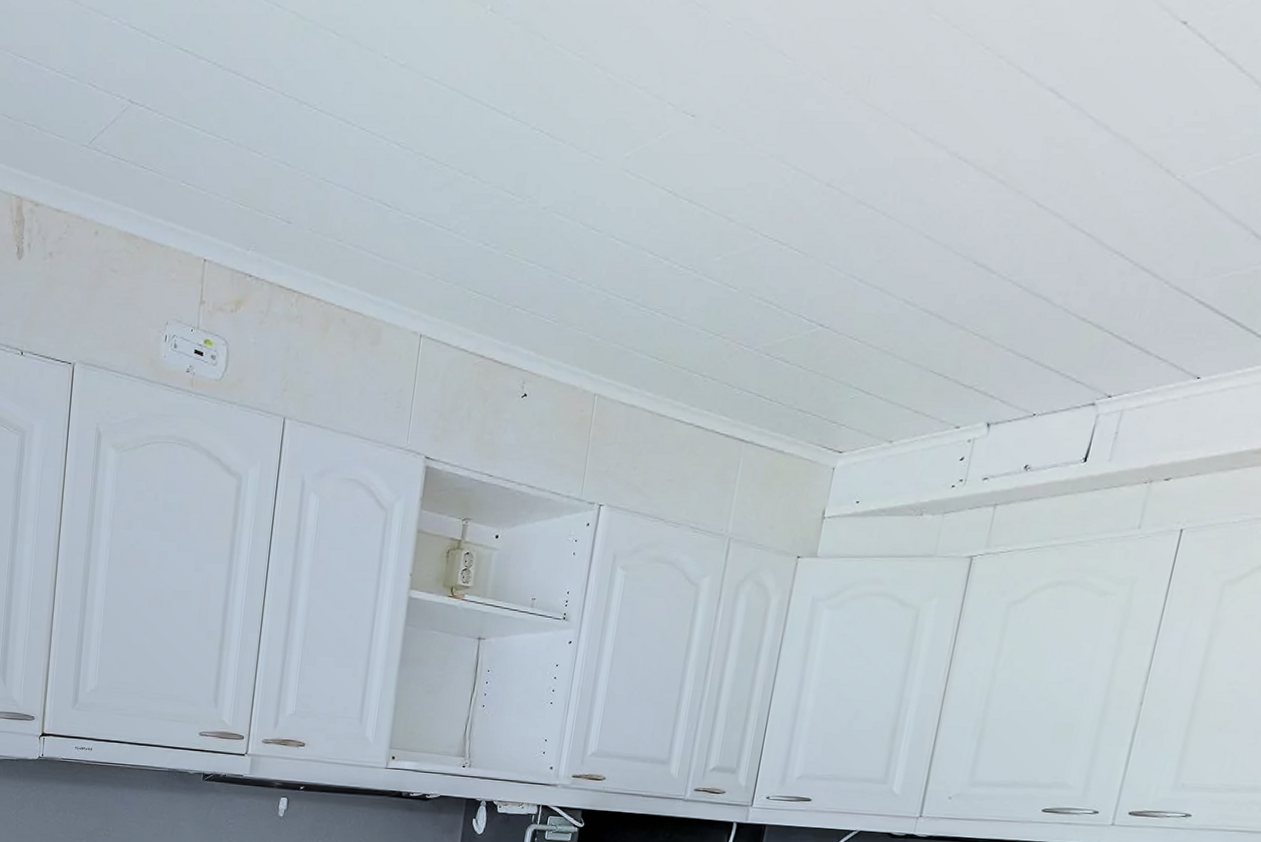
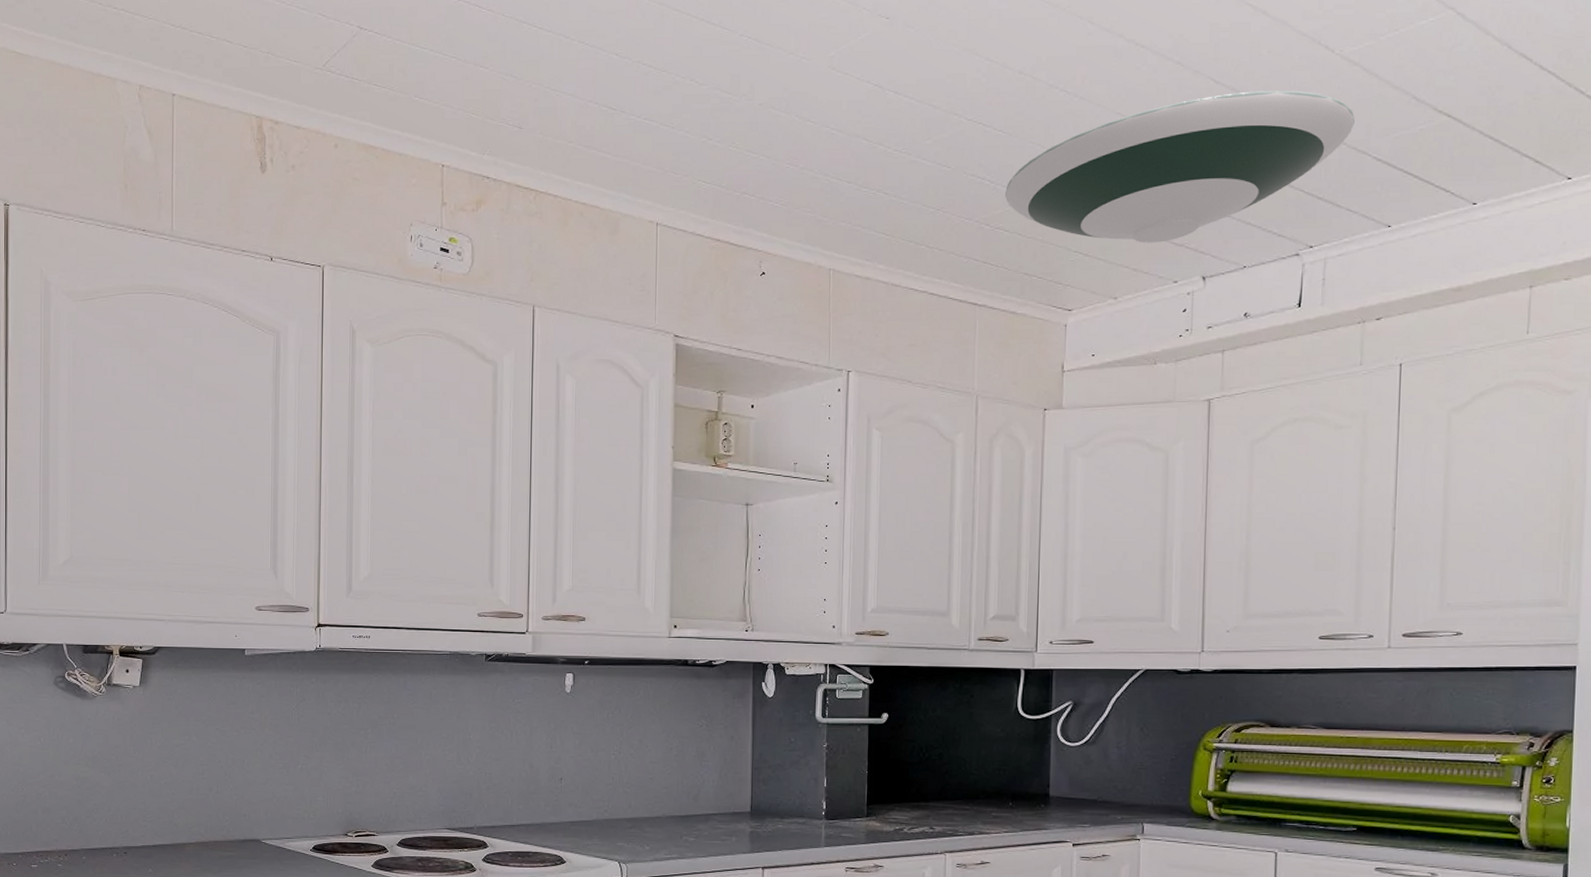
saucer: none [790,218,1184,384] -> present [1005,90,1355,243]

